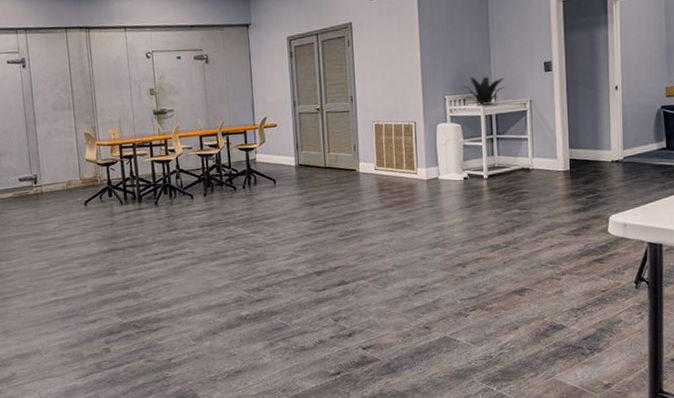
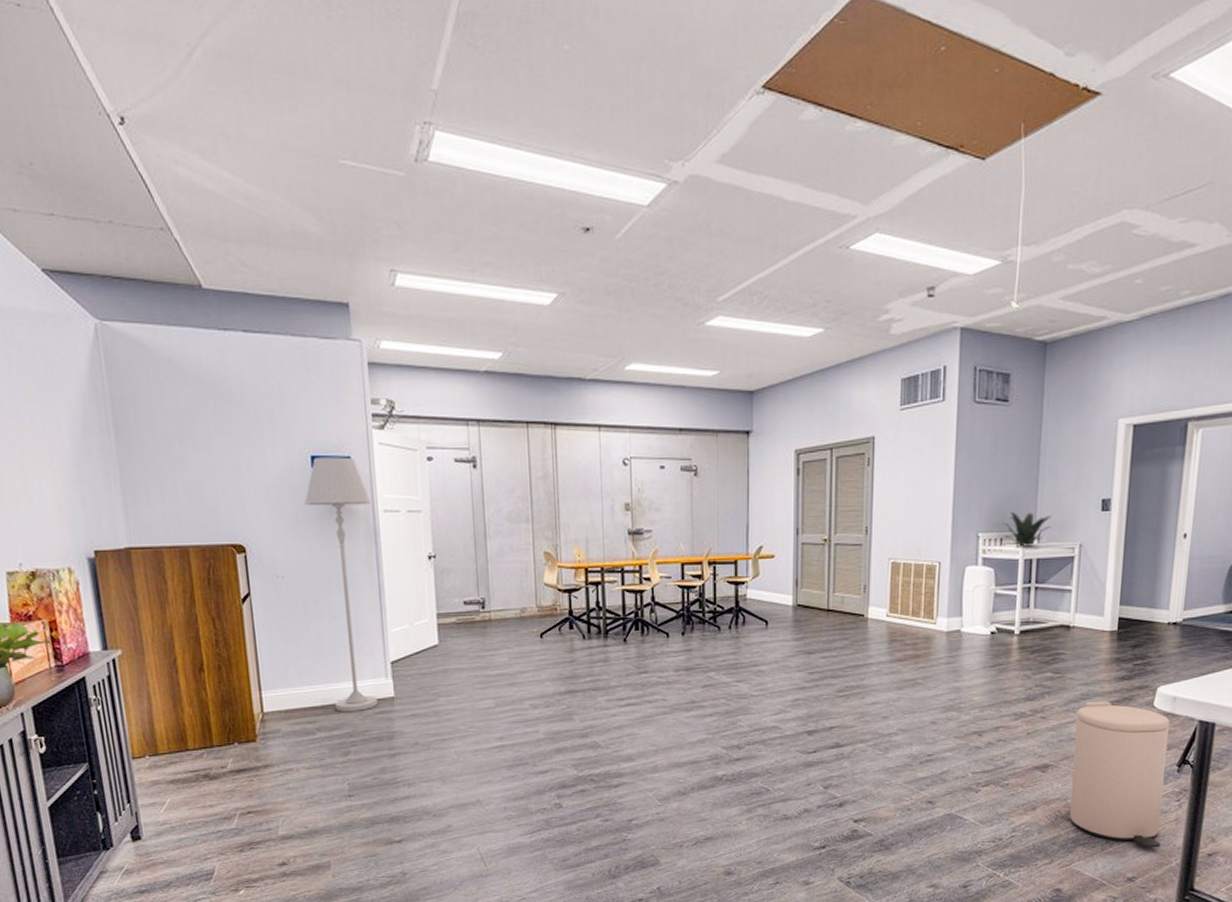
pedal bin: none [544,231,630,358] -> present [1069,702,1170,849]

